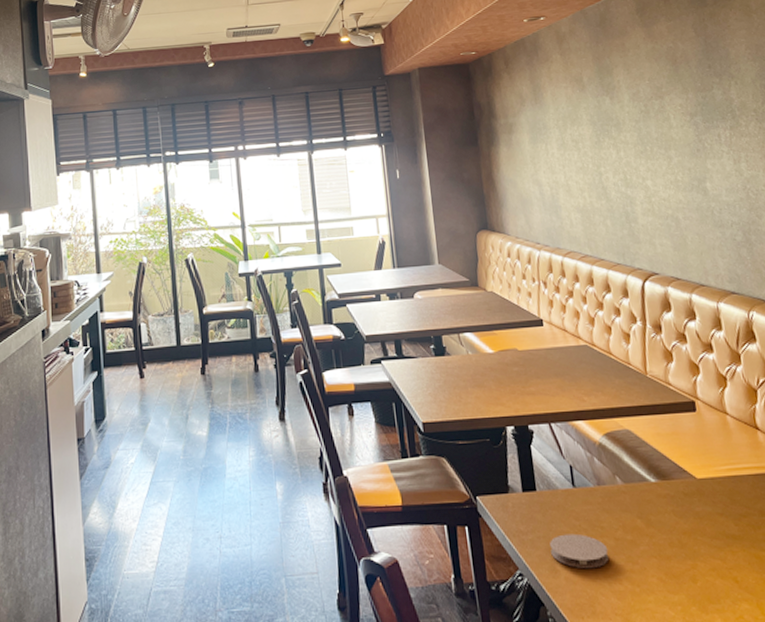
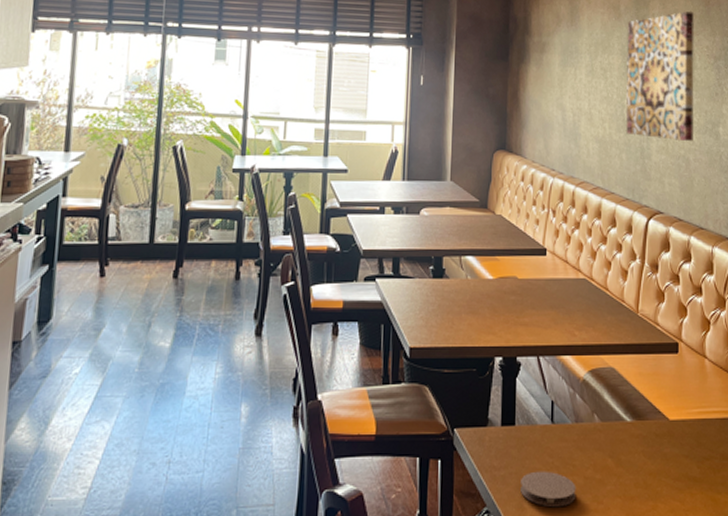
wall art: none [592,72,680,202] -> present [625,11,694,142]

